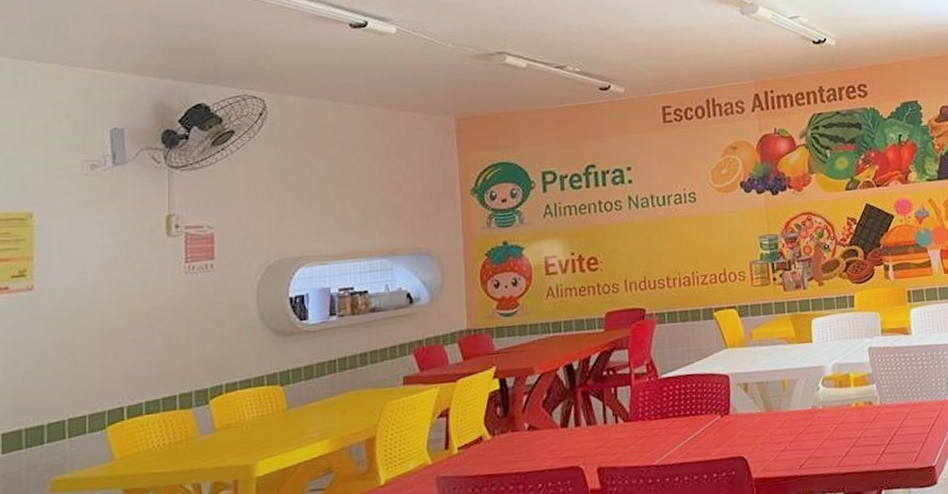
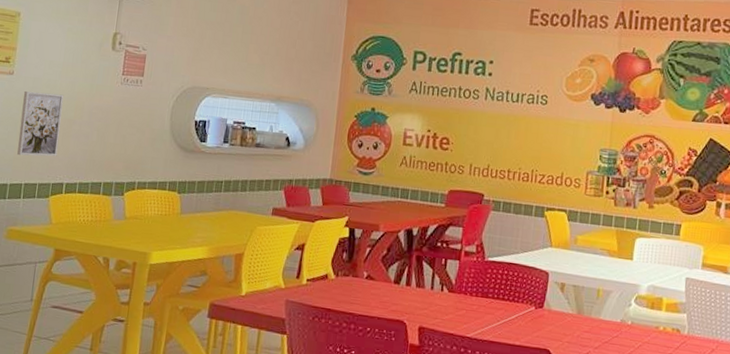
wall art: none [51,301,110,387] -> present [17,91,64,157]

